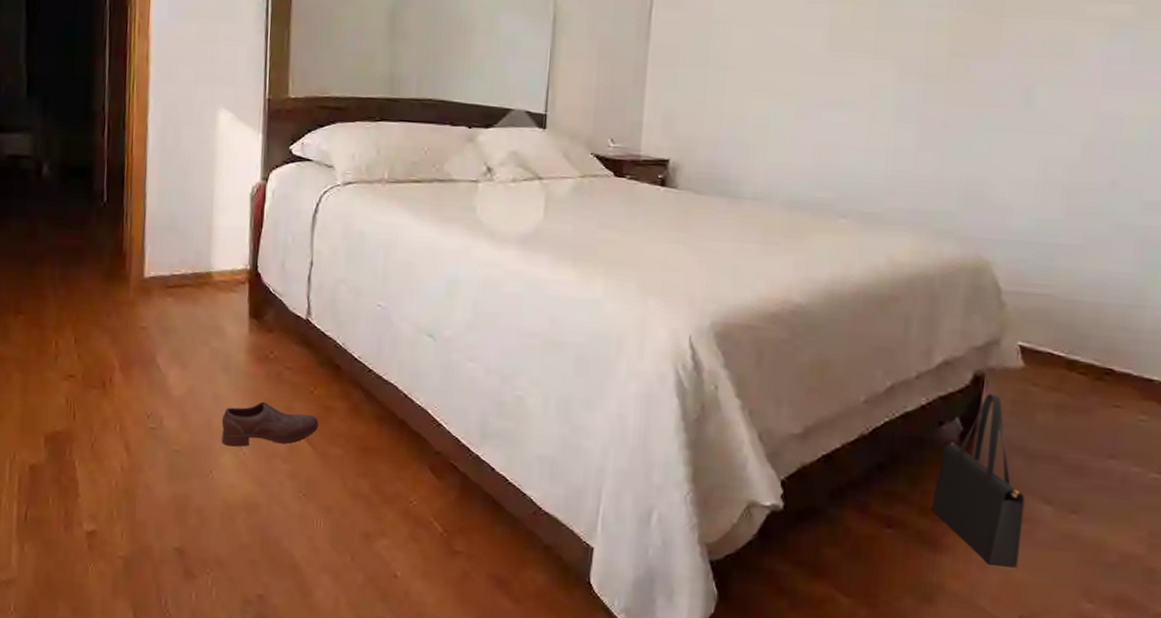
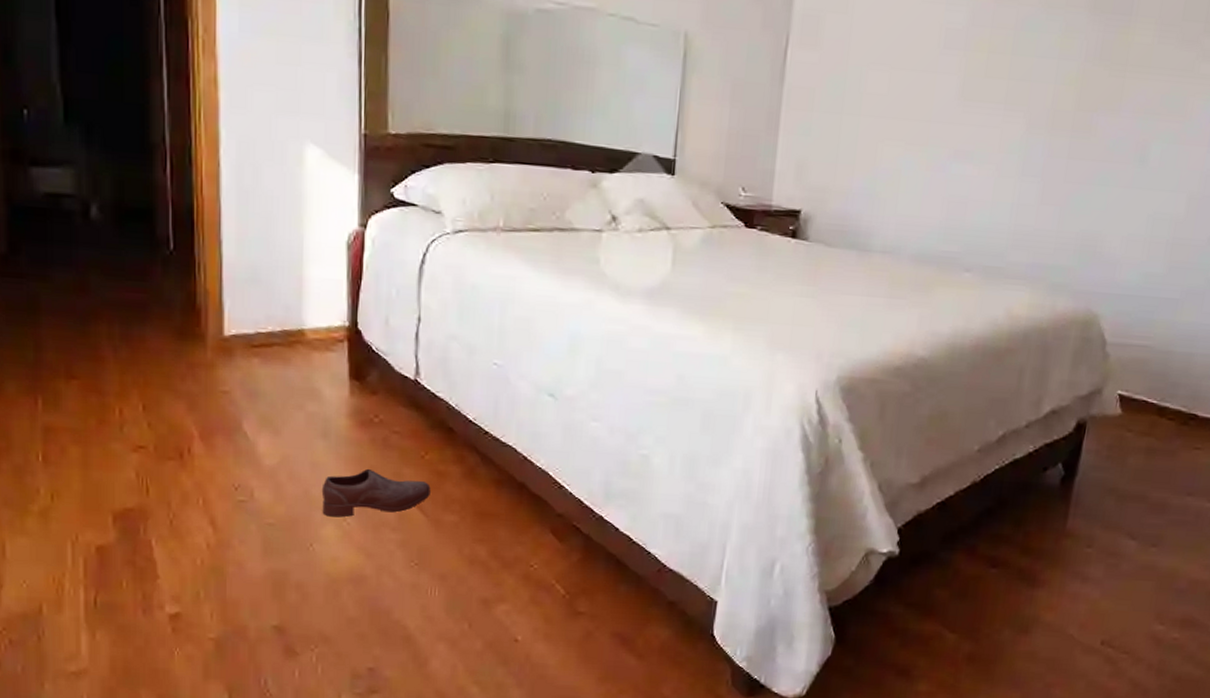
tote bag: present [931,393,1026,568] -> none [1032,439,1114,598]

